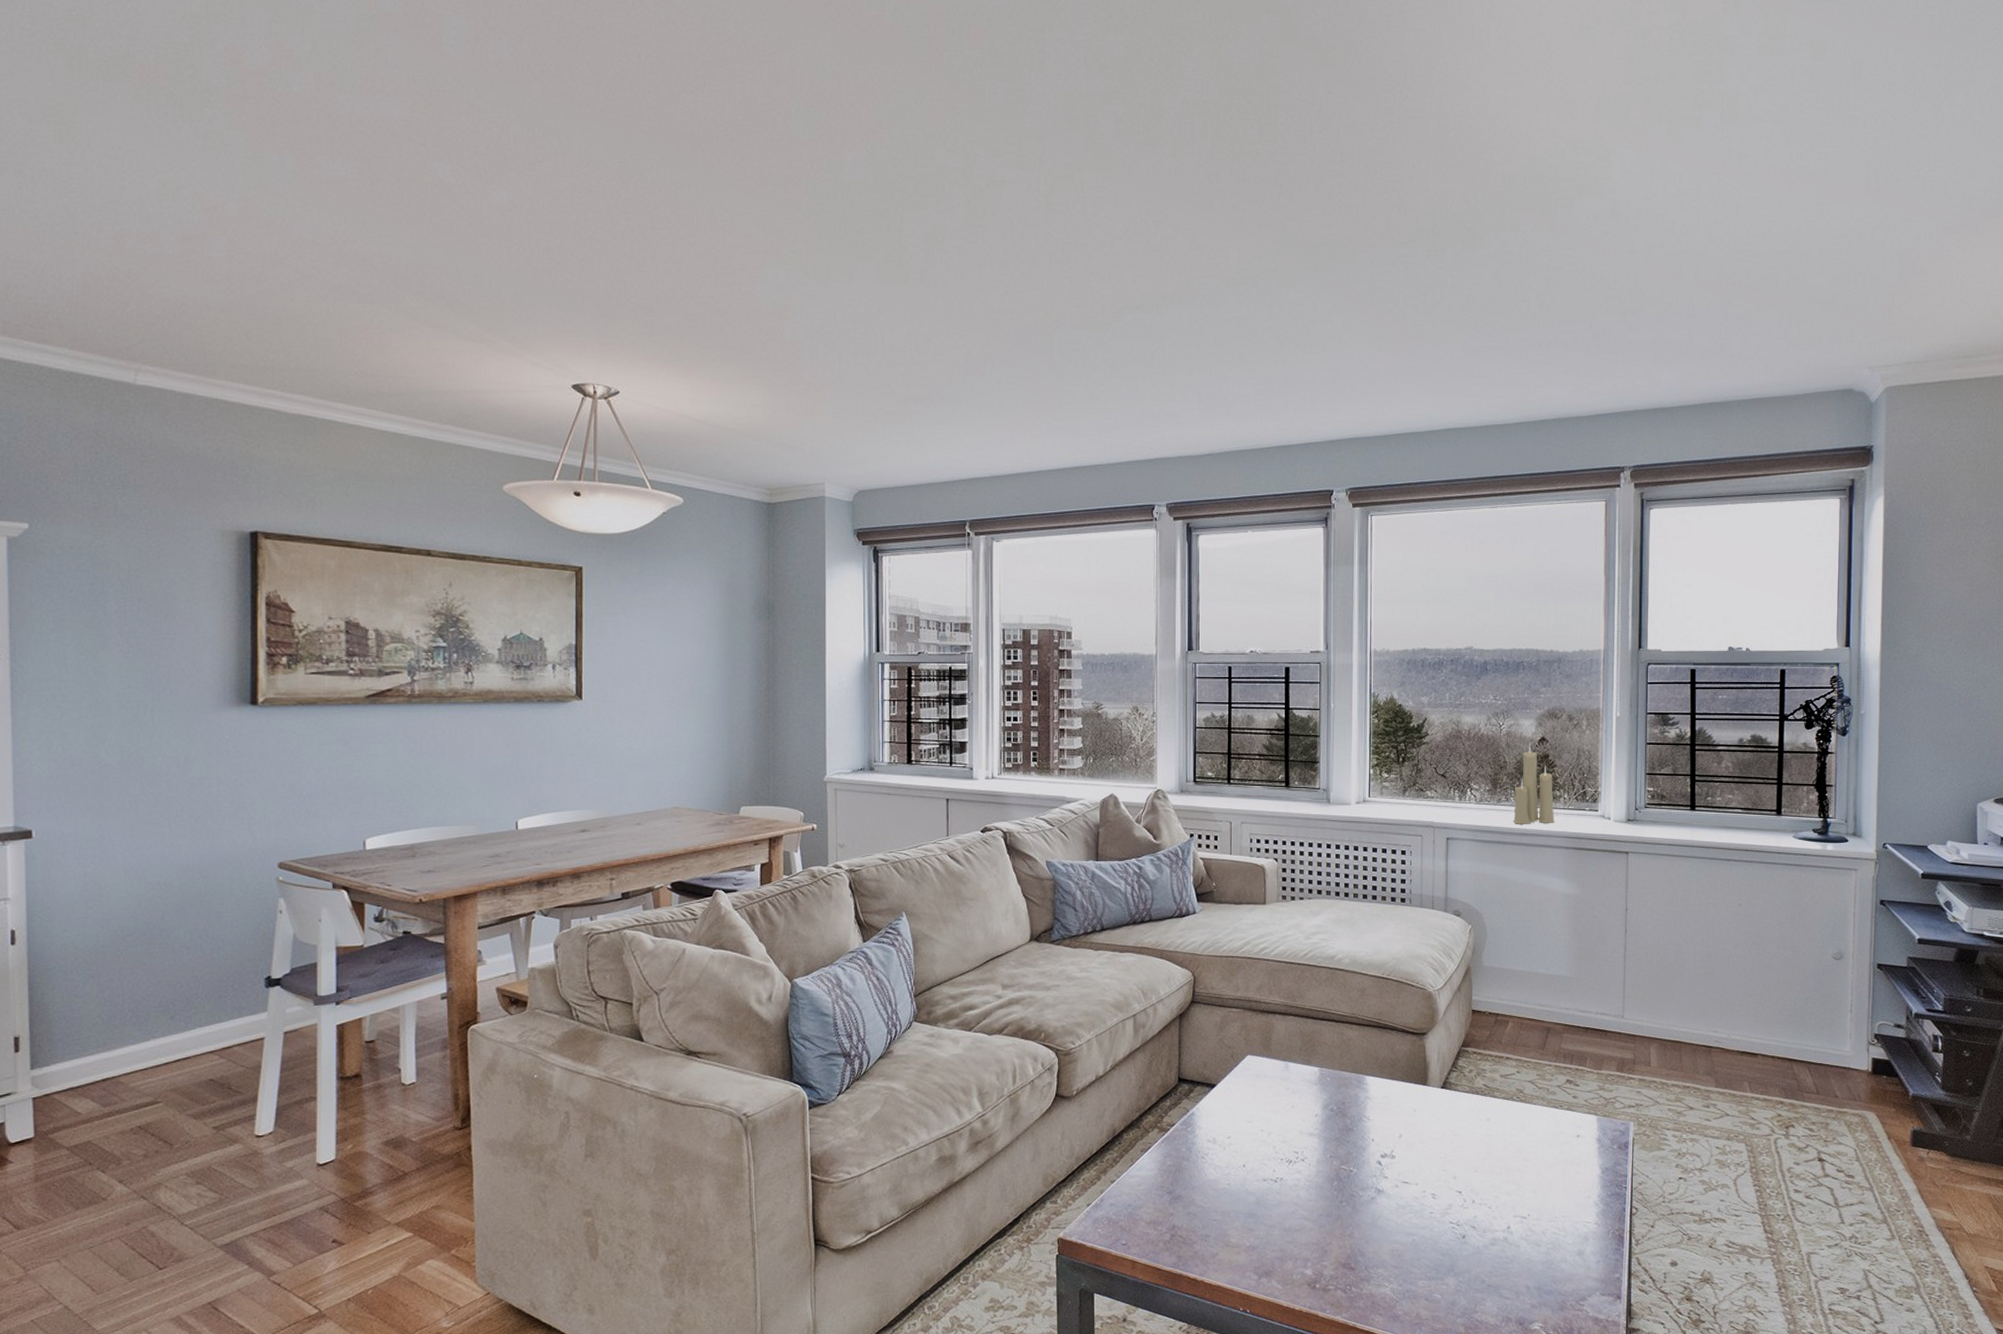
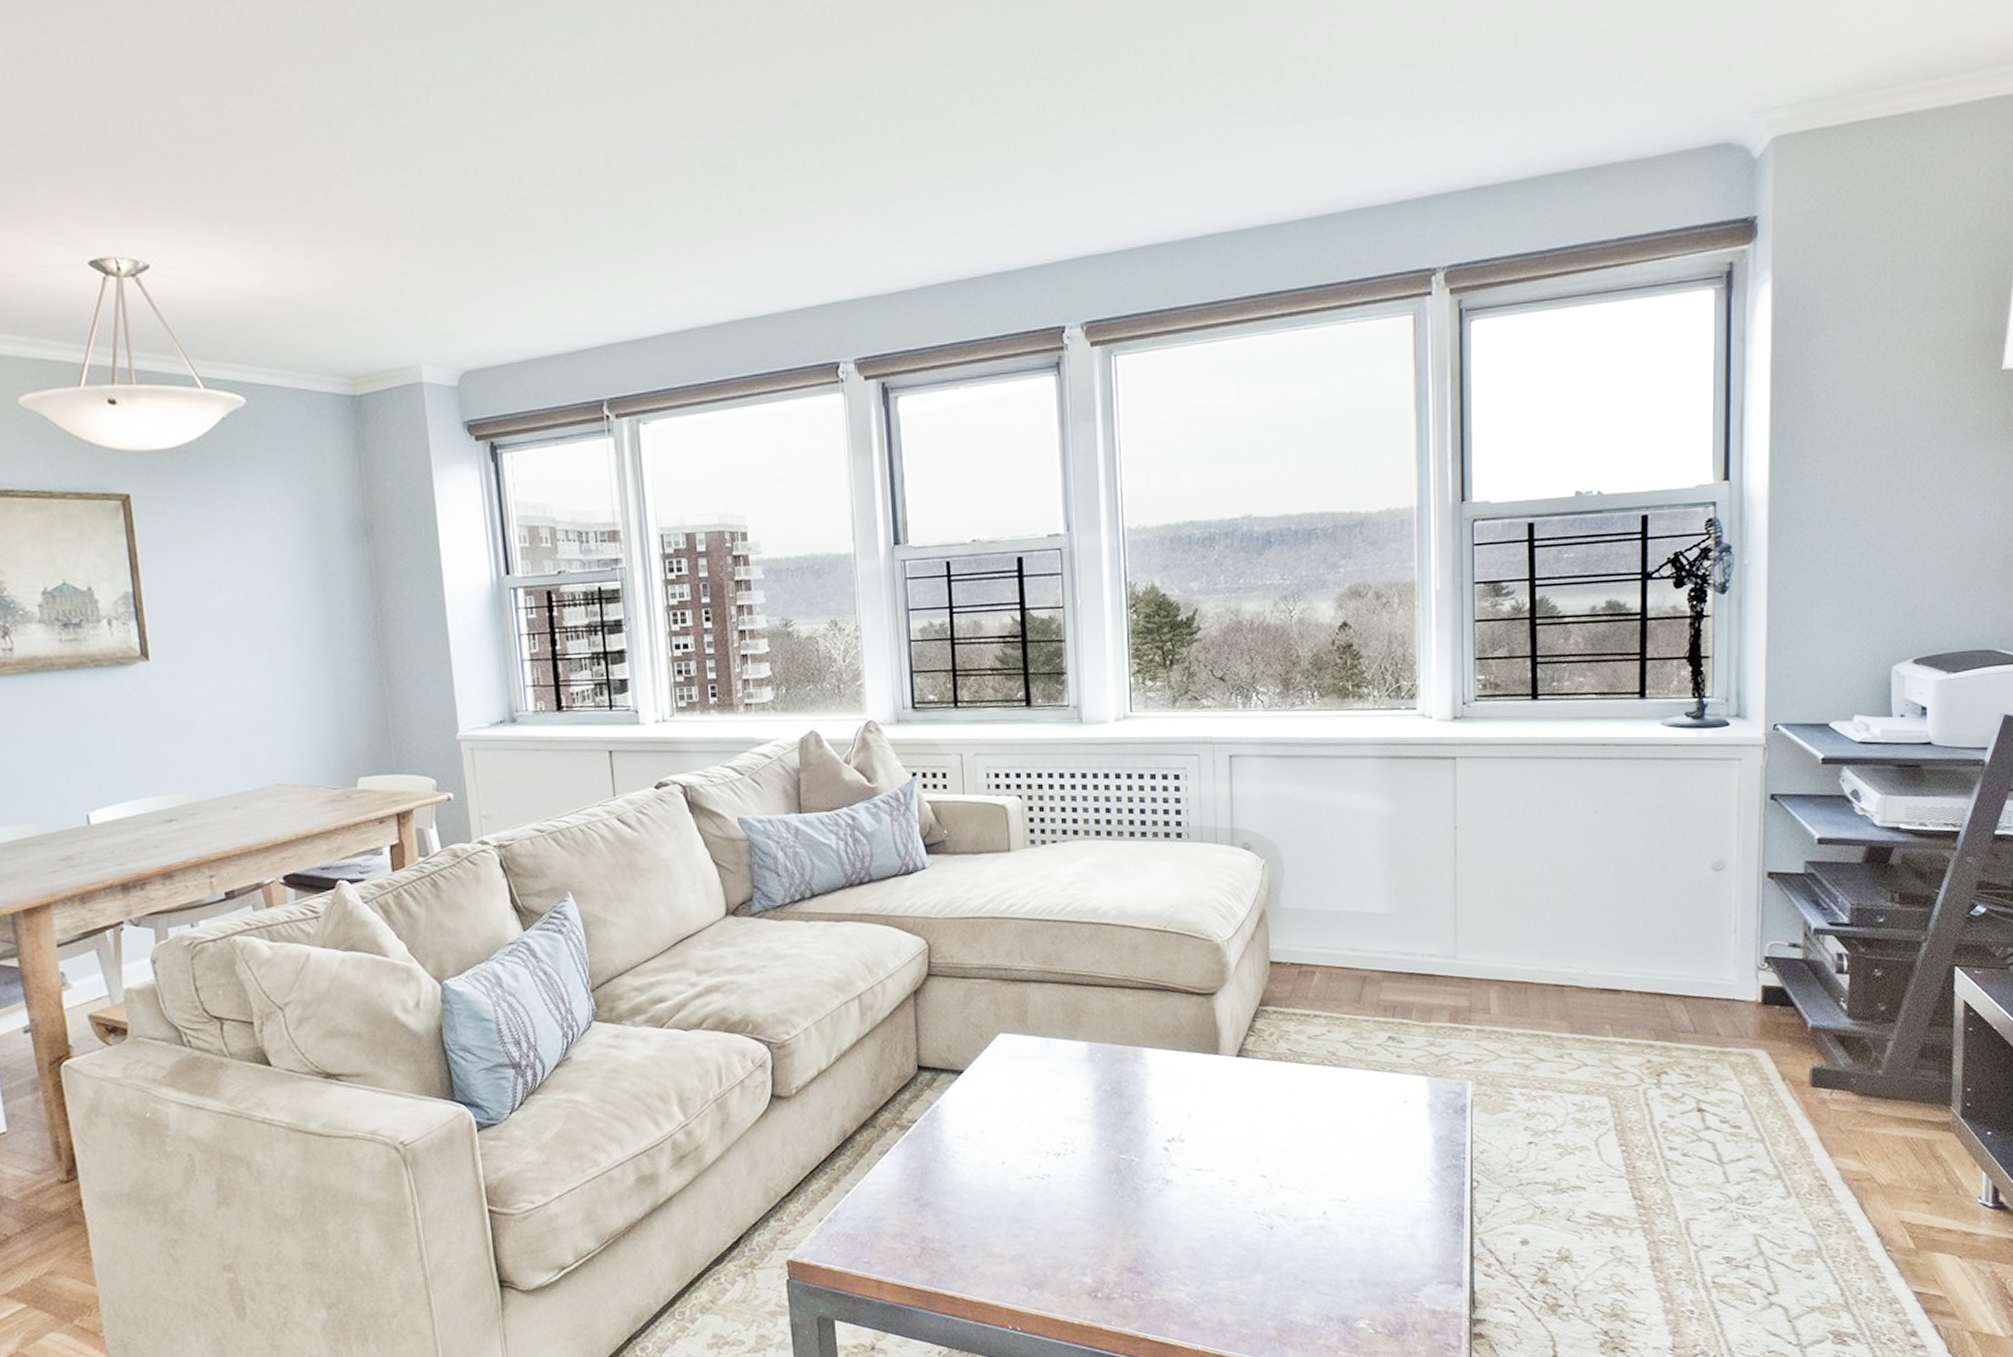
candle: present [1513,743,1555,824] -> none [1311,631,1363,733]

